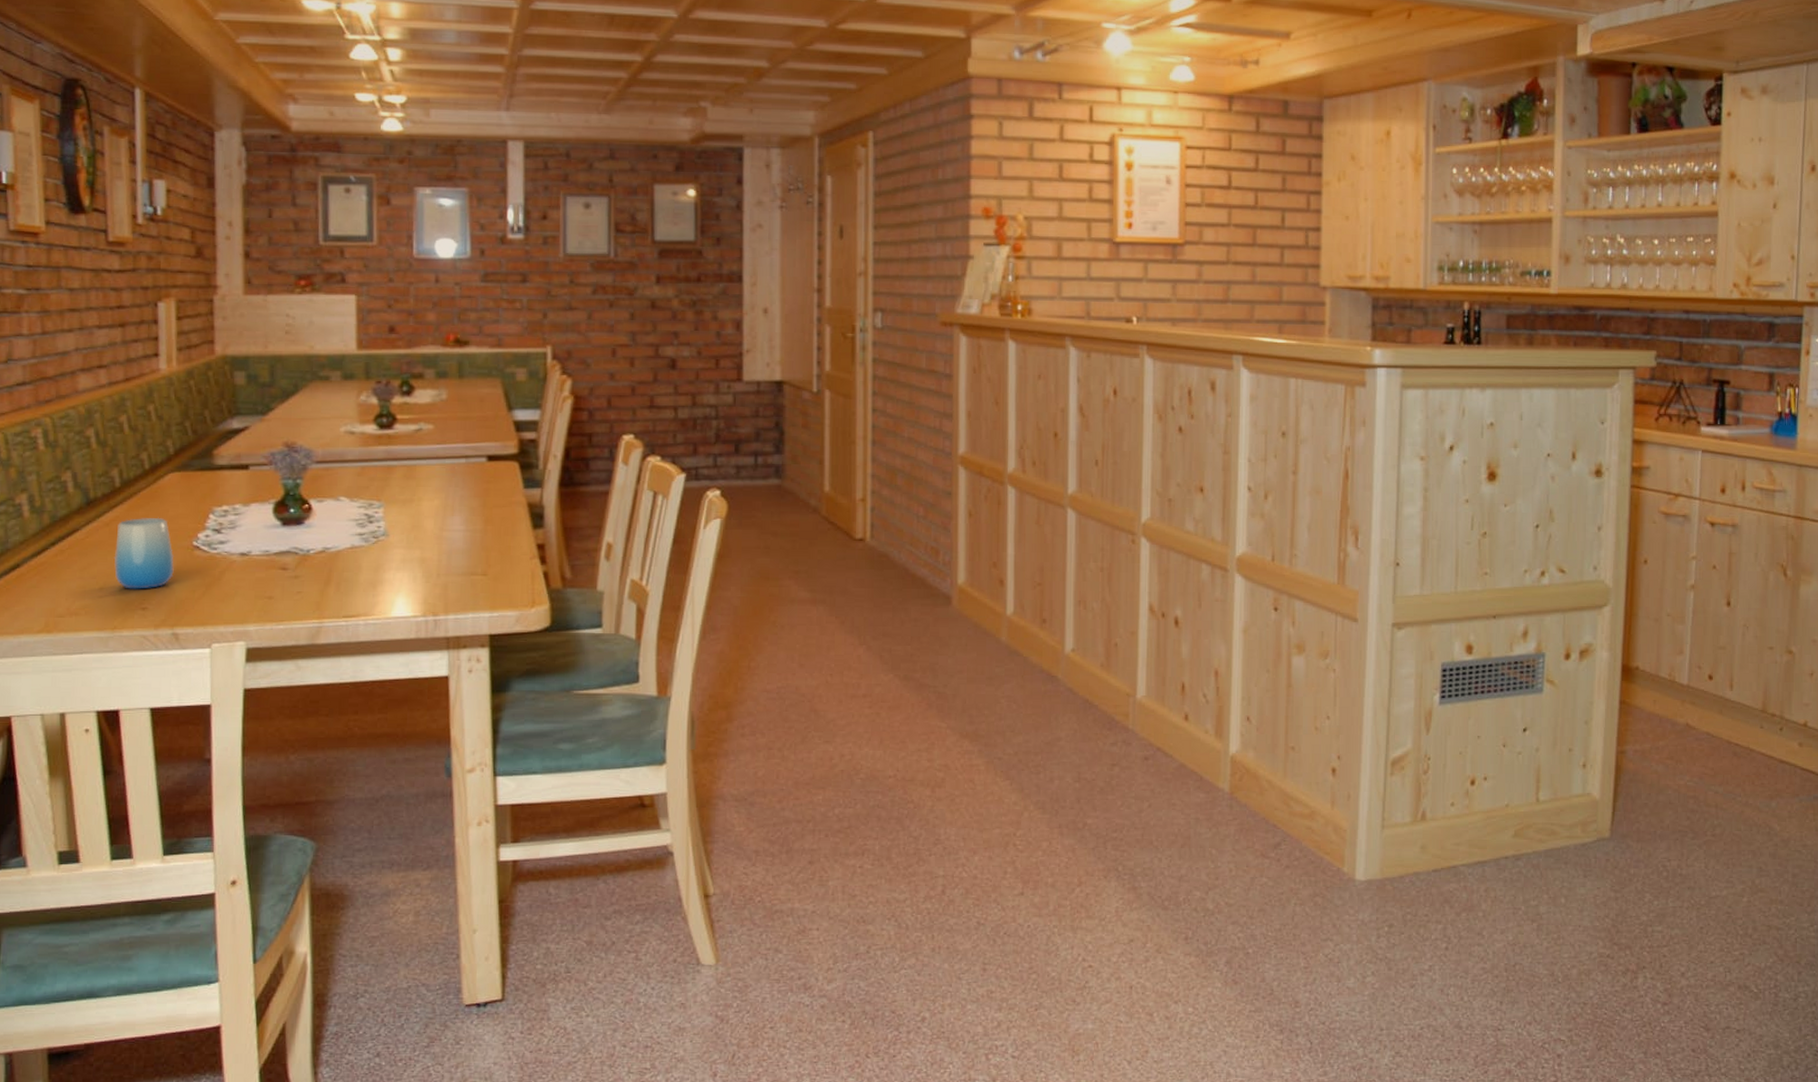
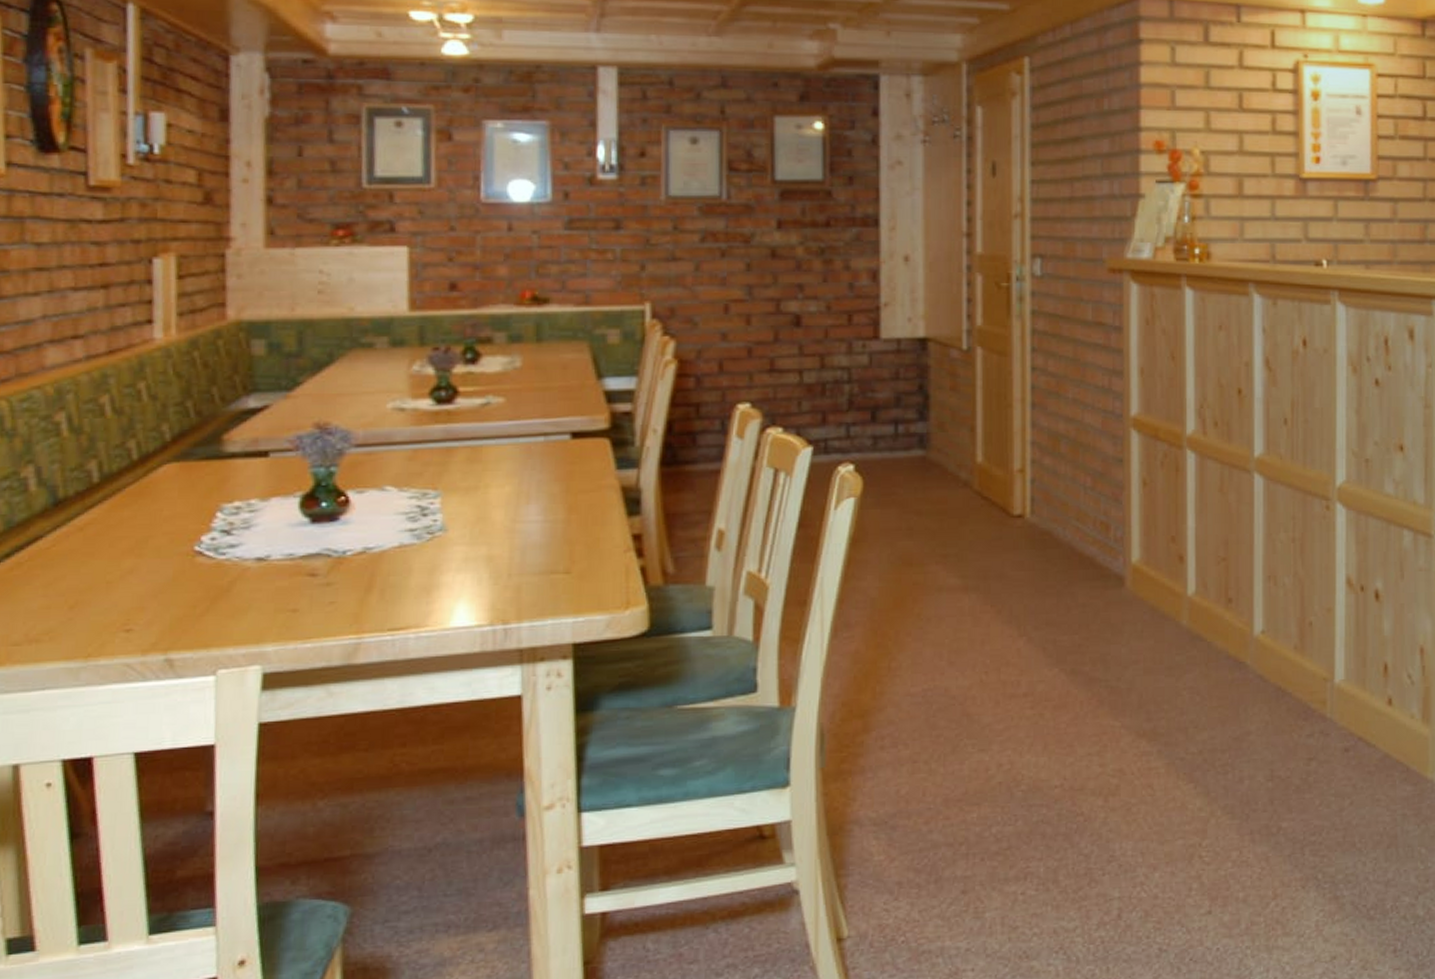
cup: present [114,517,174,589] -> none [89,518,169,608]

